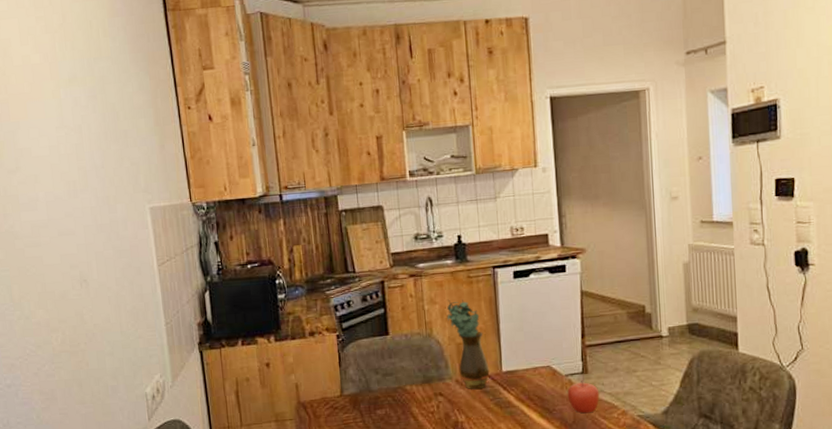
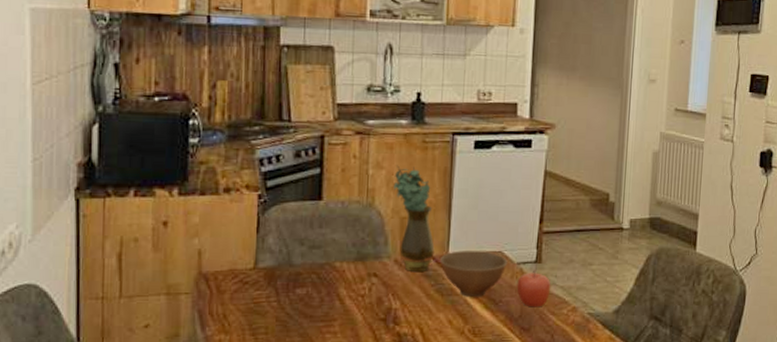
bowl: none [495,367,556,408] -> present [439,251,508,298]

